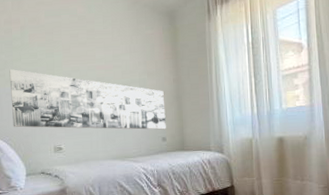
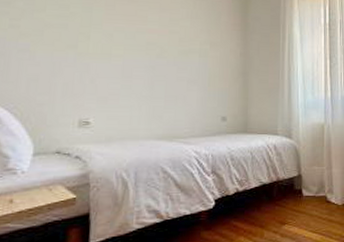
wall art: present [9,68,166,130] -> none [22,19,228,108]

